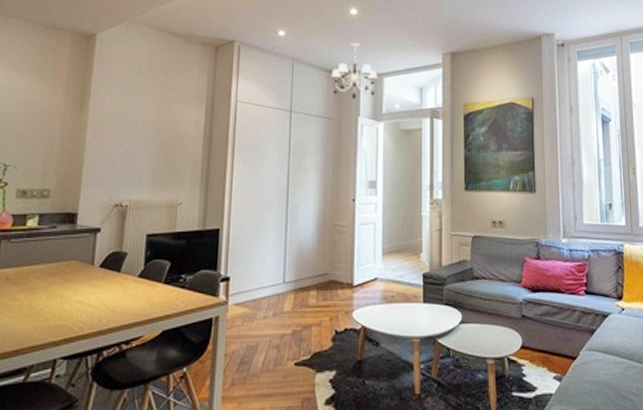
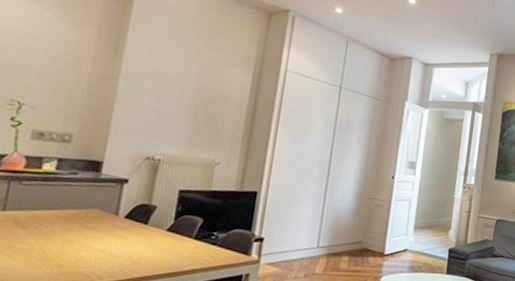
chandelier: present [330,43,378,99] -> none [383,31,429,84]

